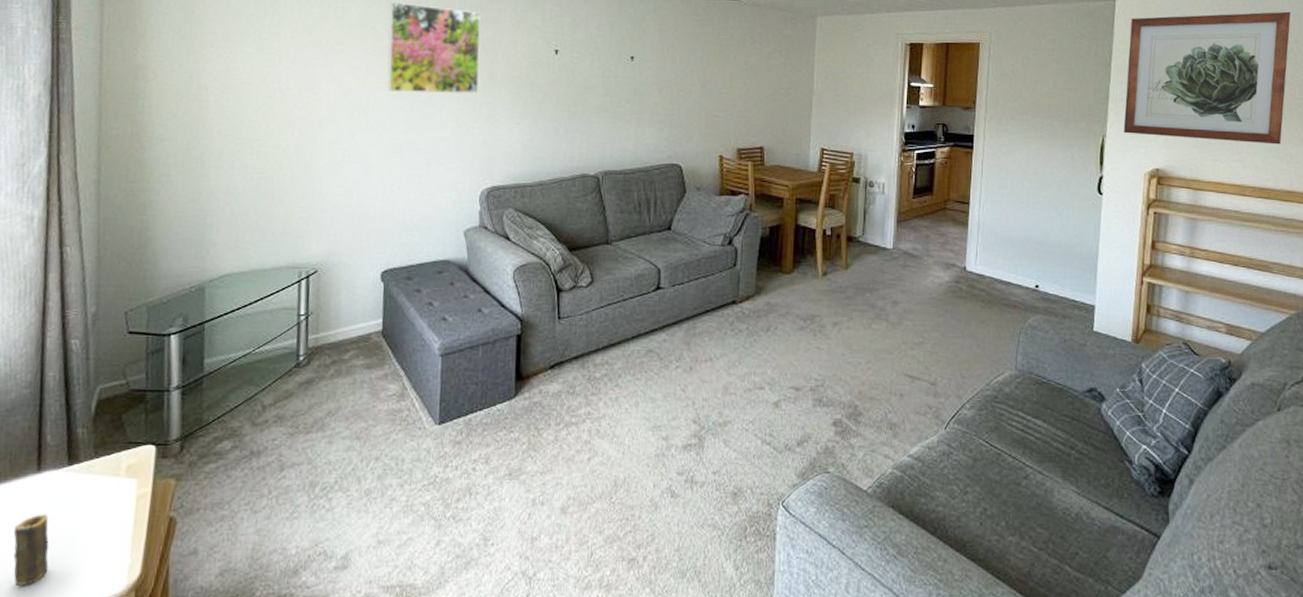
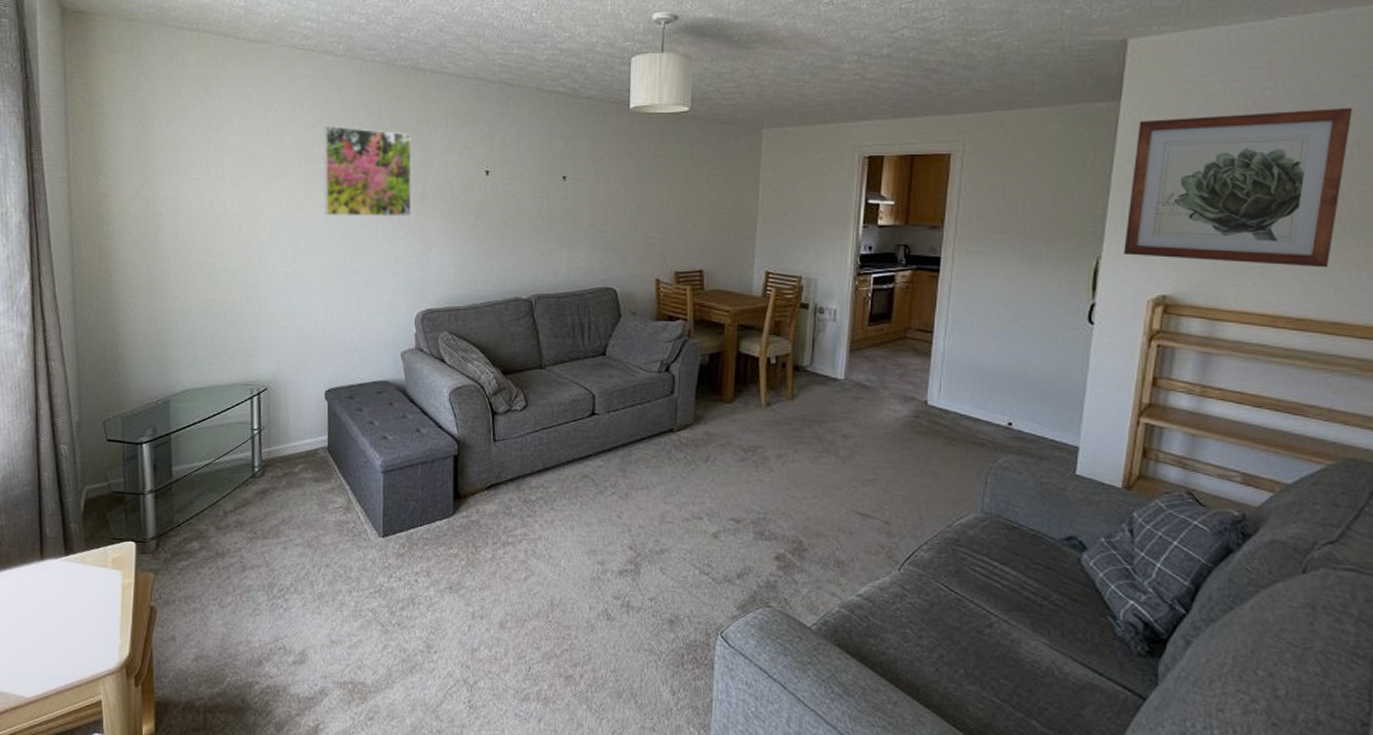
candle: present [13,513,49,585] -> none [25,596,55,656]

